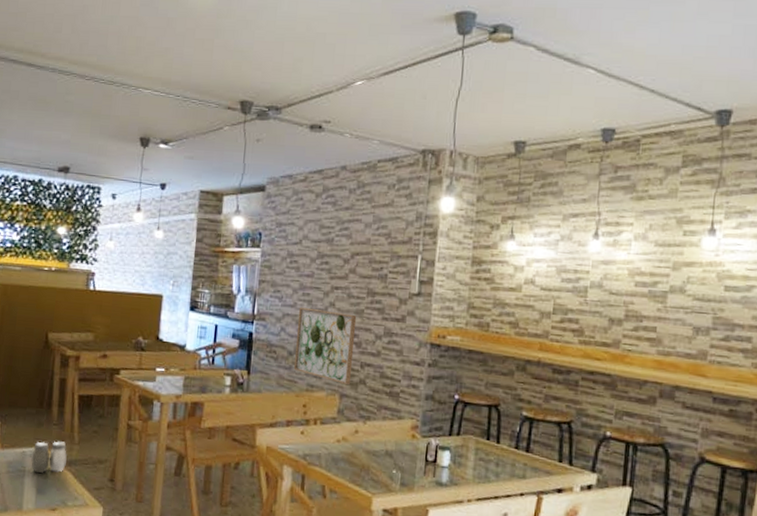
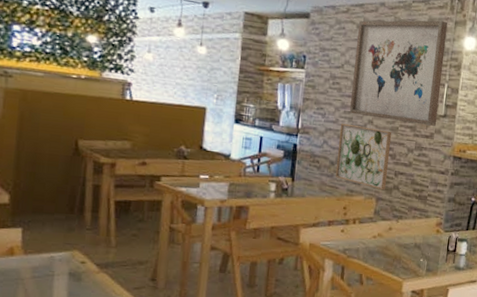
salt and pepper shaker: present [31,441,67,473] -> none [61,245,103,277]
wall art: none [309,180,420,307] -> present [350,20,448,126]

